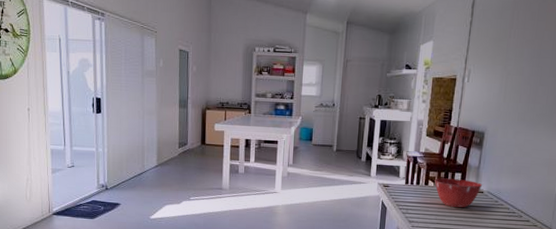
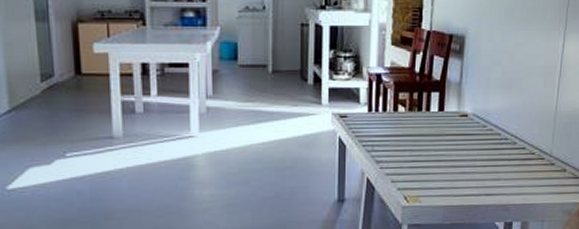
mixing bowl: present [435,178,483,208] -> none [406,100,467,139]

